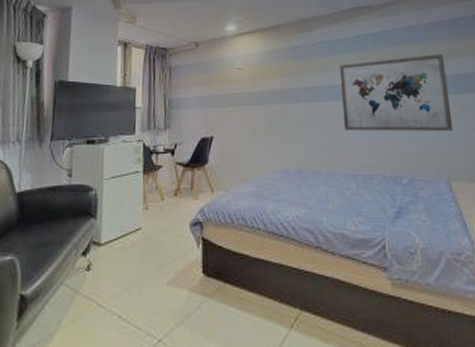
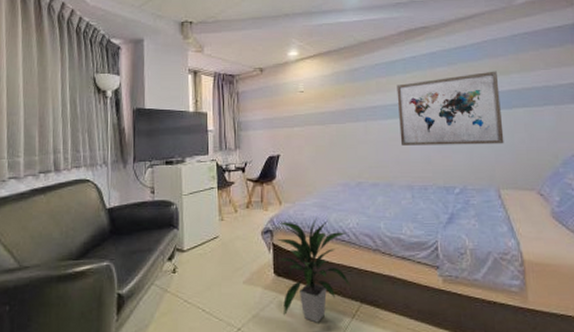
indoor plant: none [208,210,289,334] -> present [277,219,351,323]

